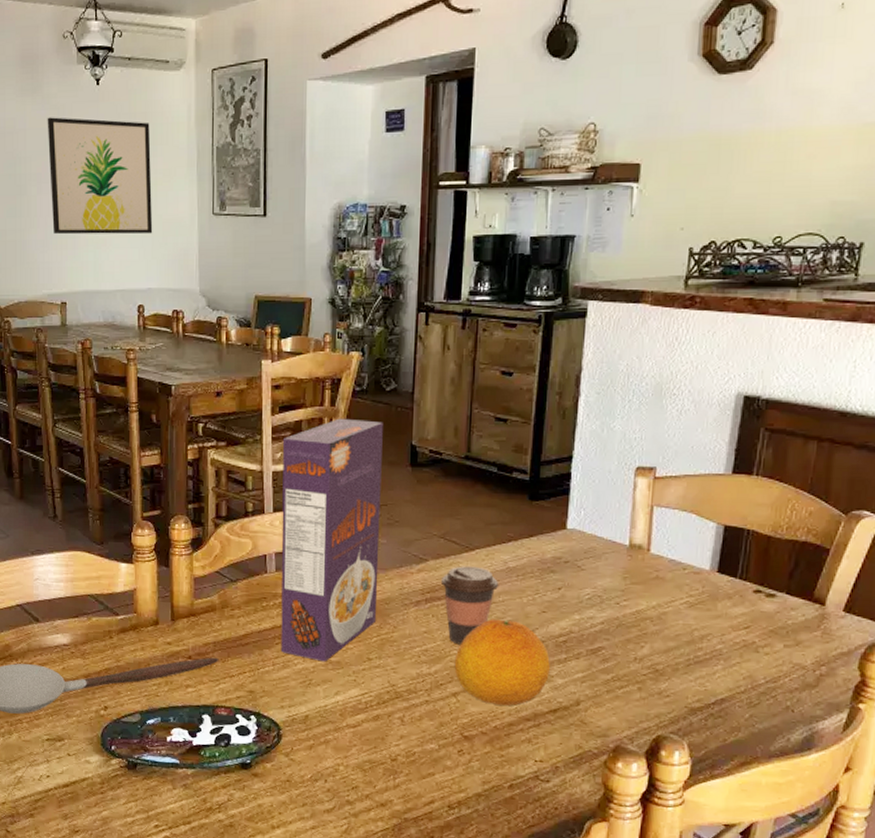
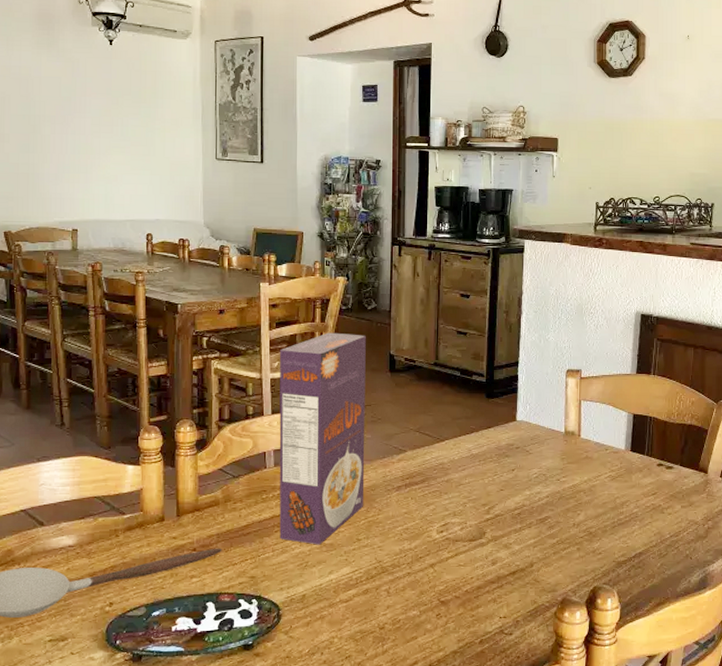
wall art: present [47,117,153,235] -> none [62,68,161,173]
coffee cup: present [440,566,499,645] -> none [417,454,465,522]
fruit: present [454,619,550,706] -> none [431,498,508,572]

